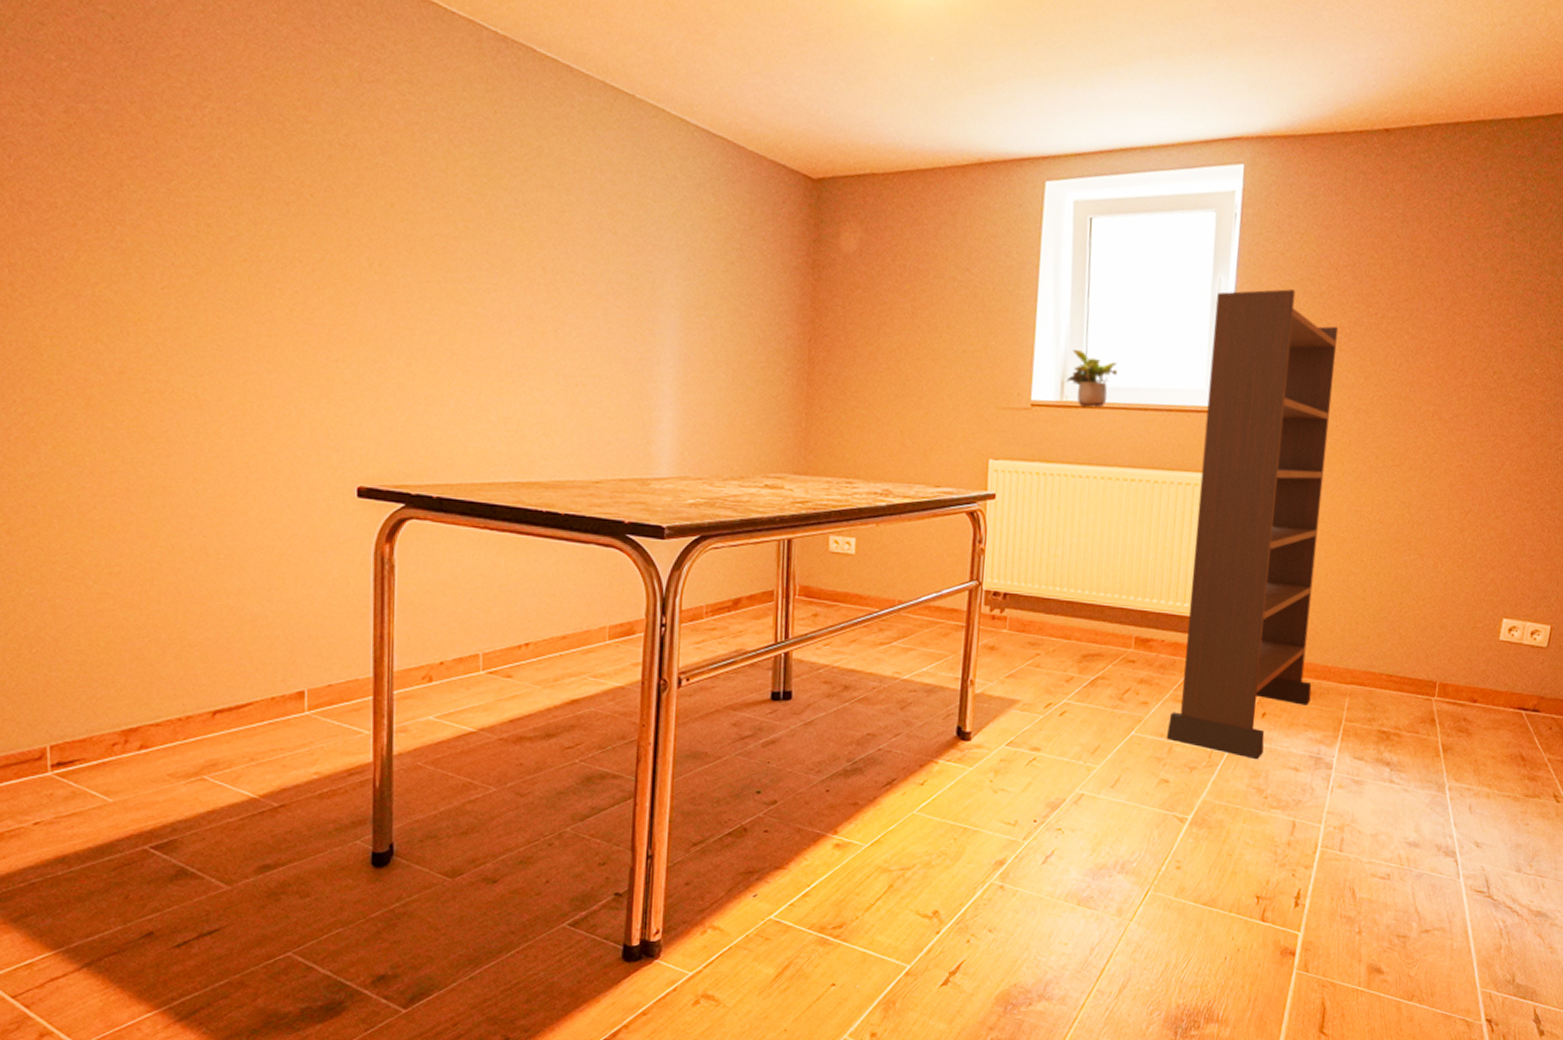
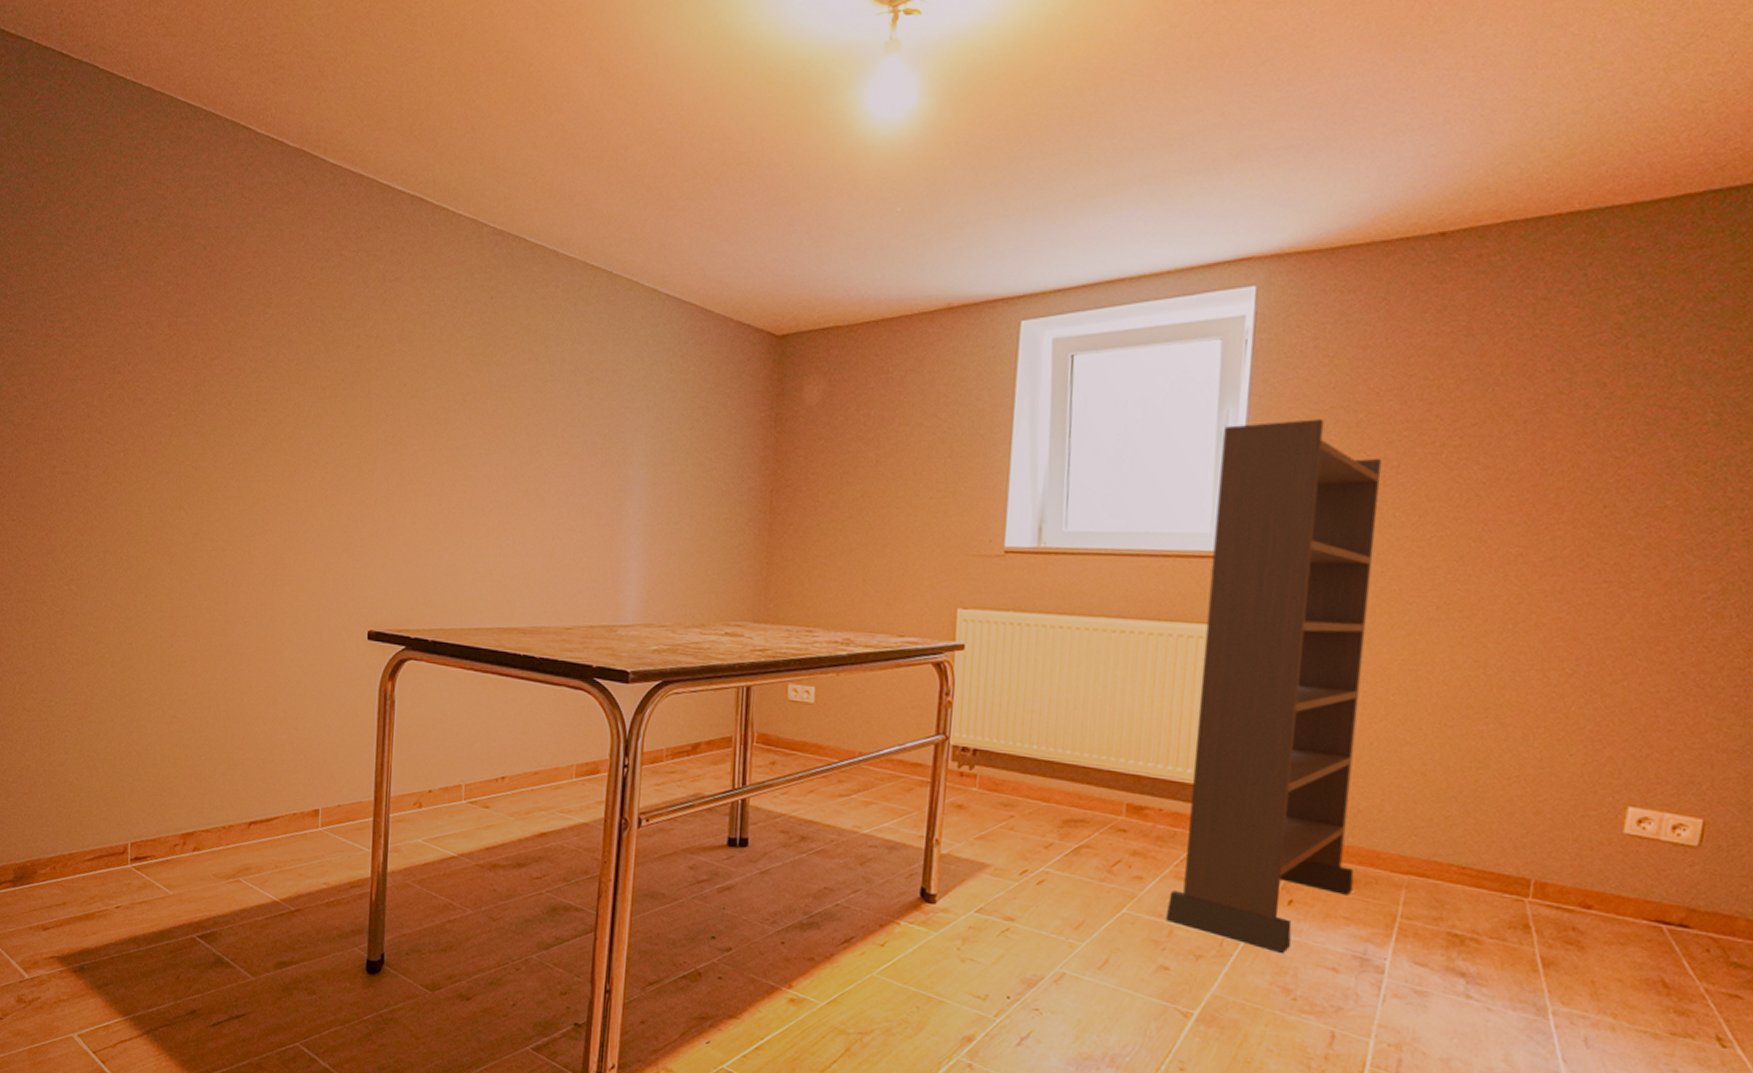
potted plant: present [1066,350,1118,408] -> none [1044,493,1104,555]

